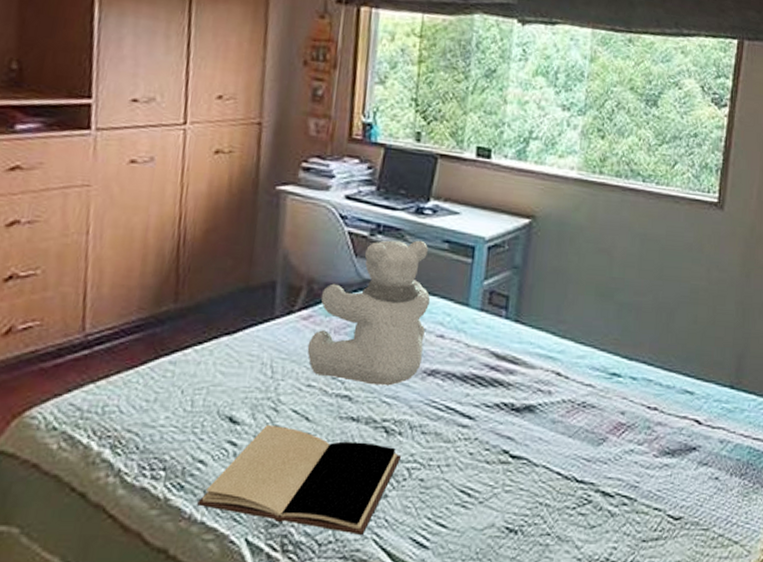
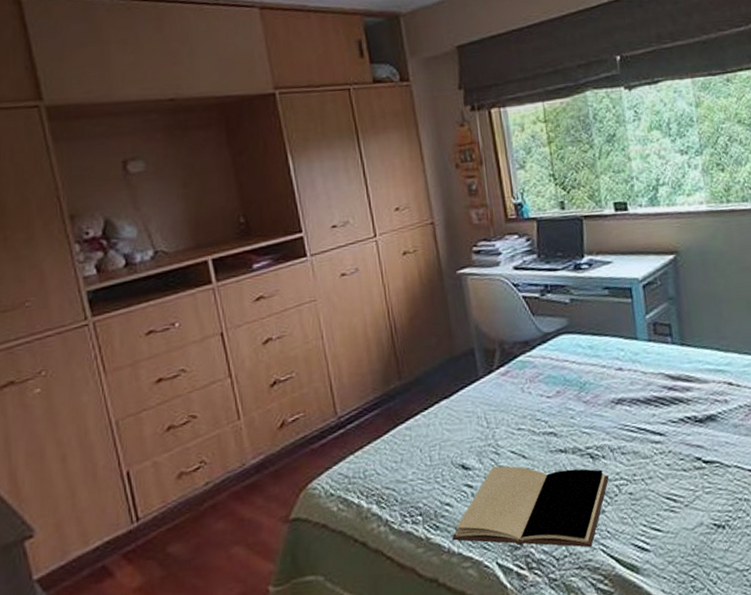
teddy bear: present [307,240,431,386] -> none [510,291,608,421]

